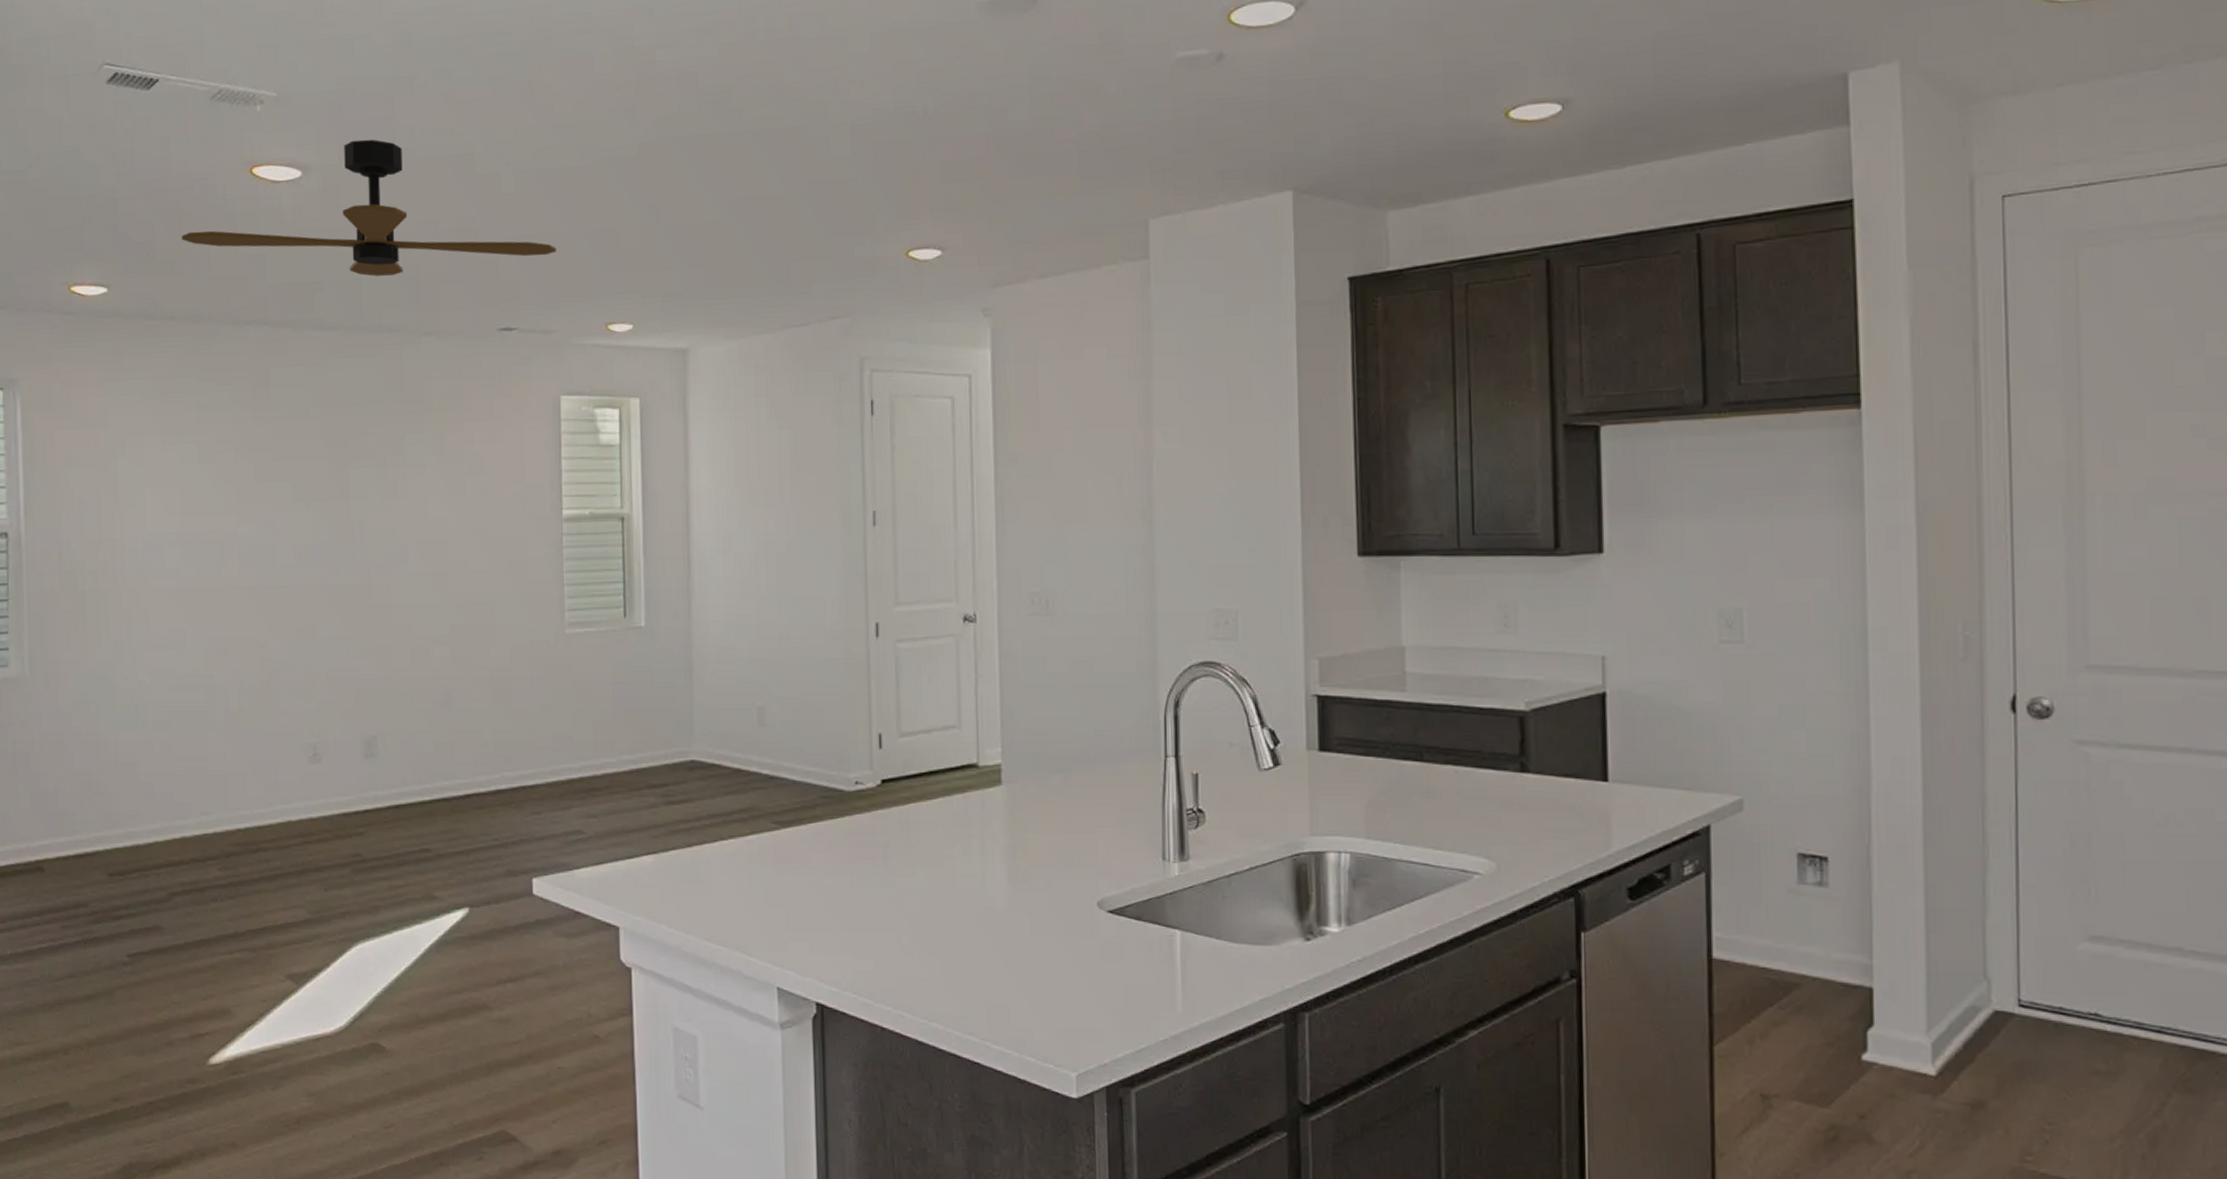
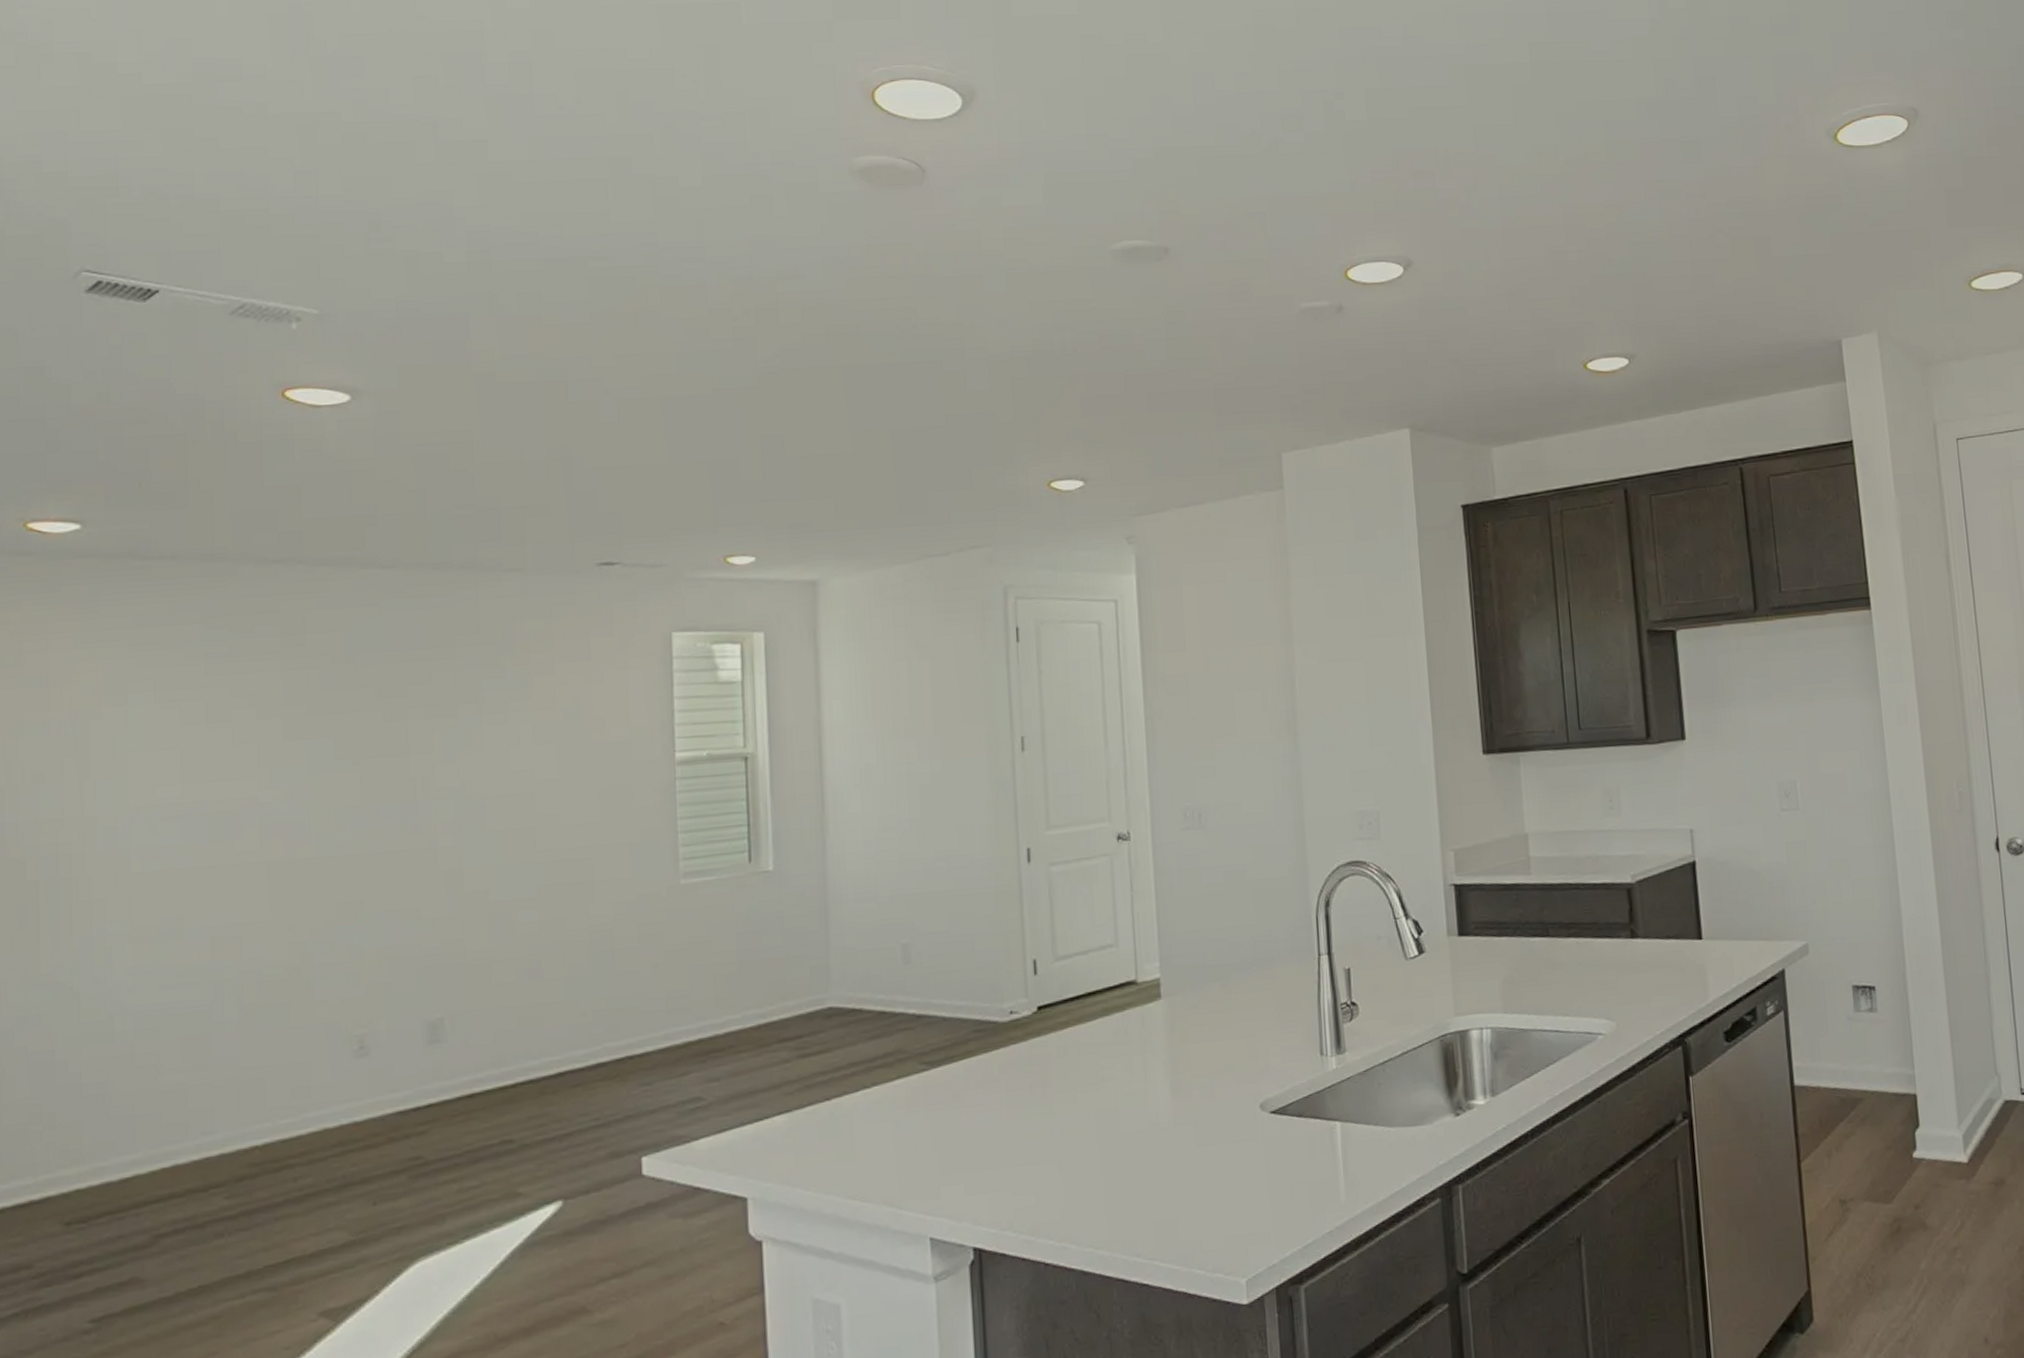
ceiling fan: present [182,139,557,277] -> none [187,362,667,509]

